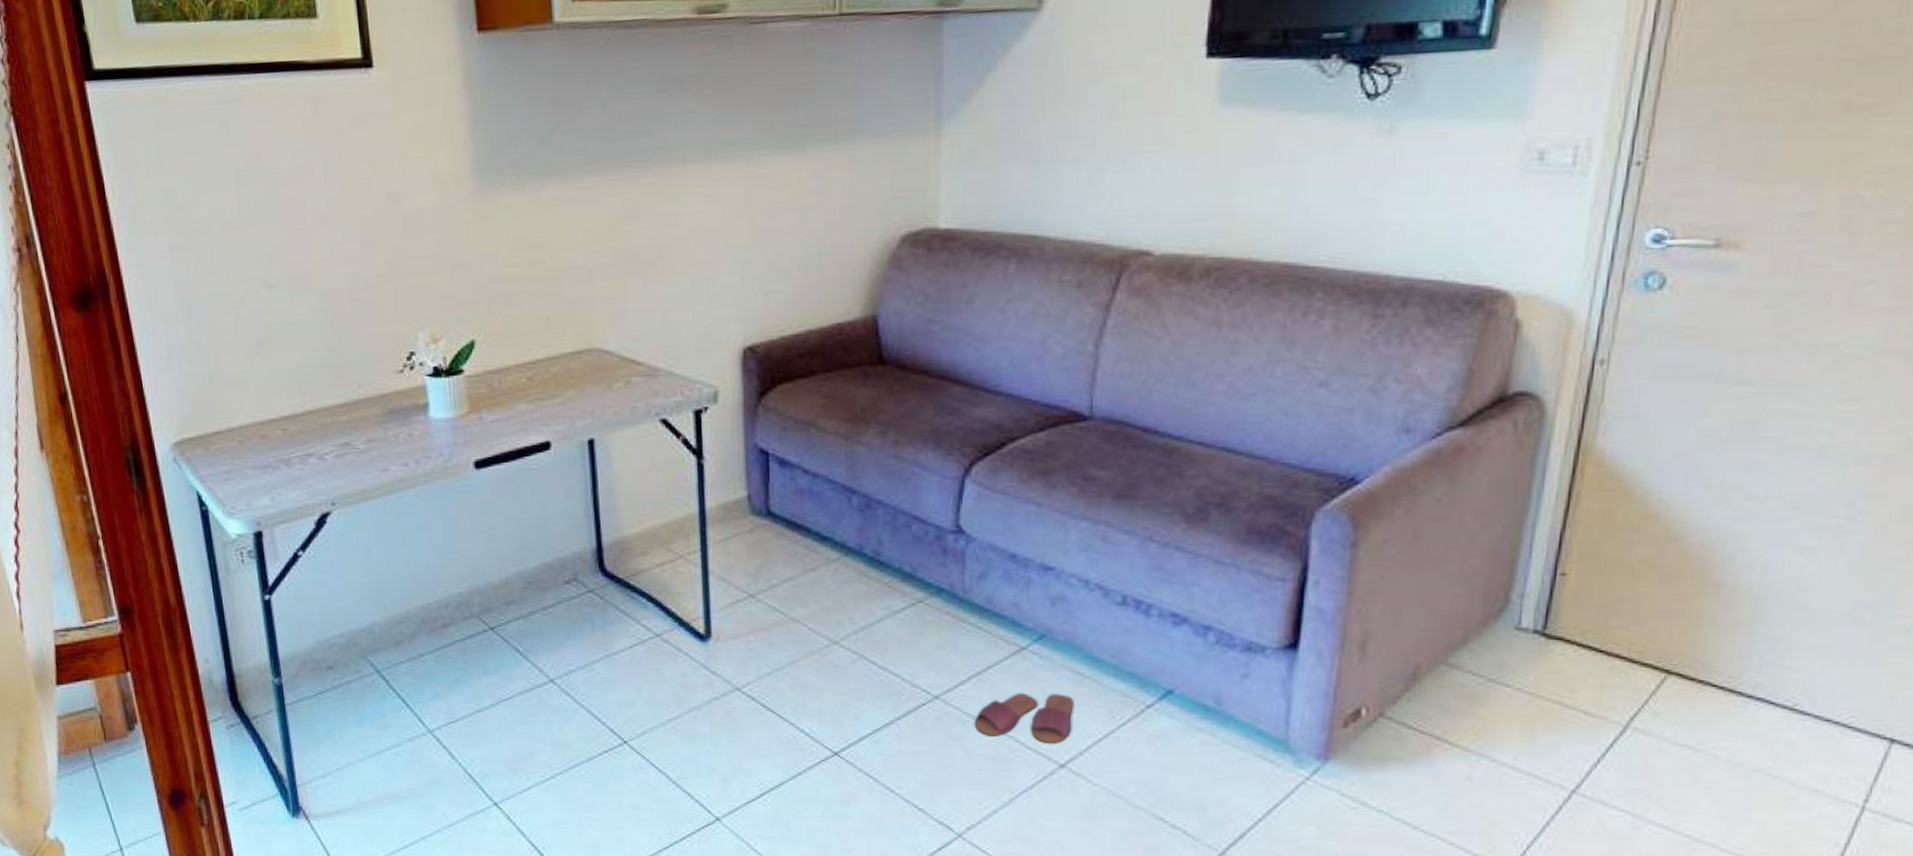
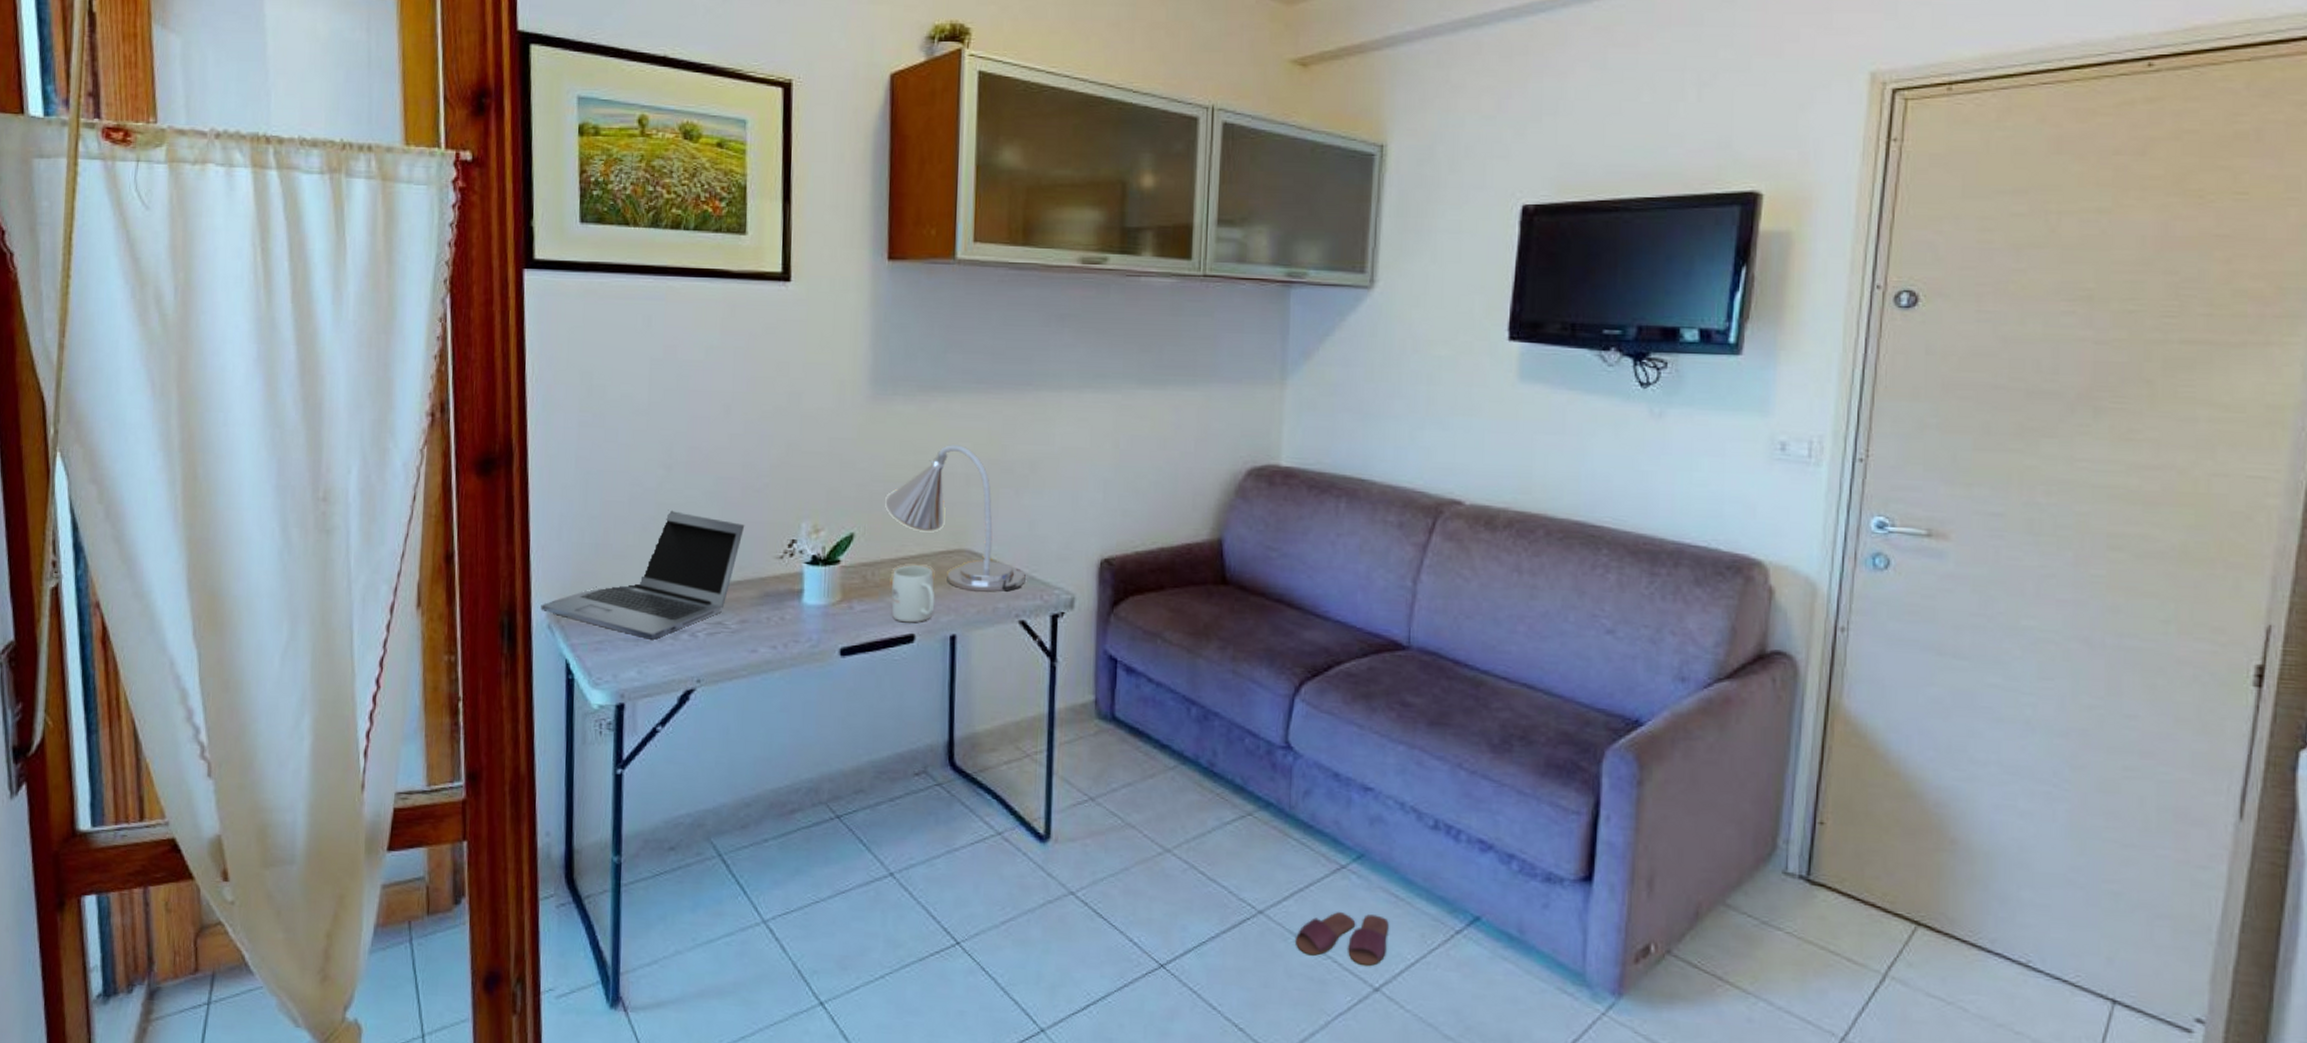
laptop: none [163,332,359,466] -> present [540,511,745,640]
table lamp: none [504,235,663,392] -> present [885,445,1026,593]
mug: none [520,369,569,430] -> present [890,565,935,623]

